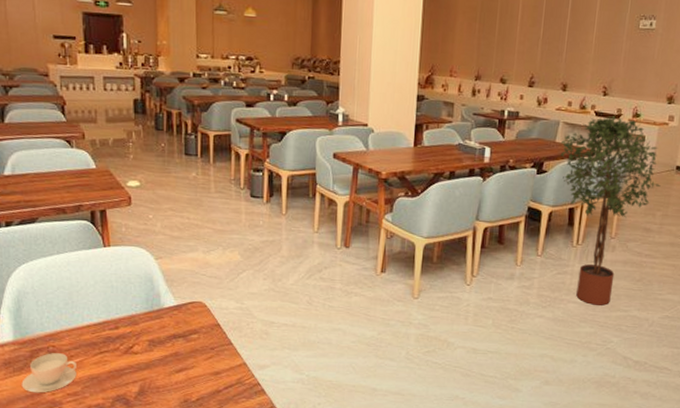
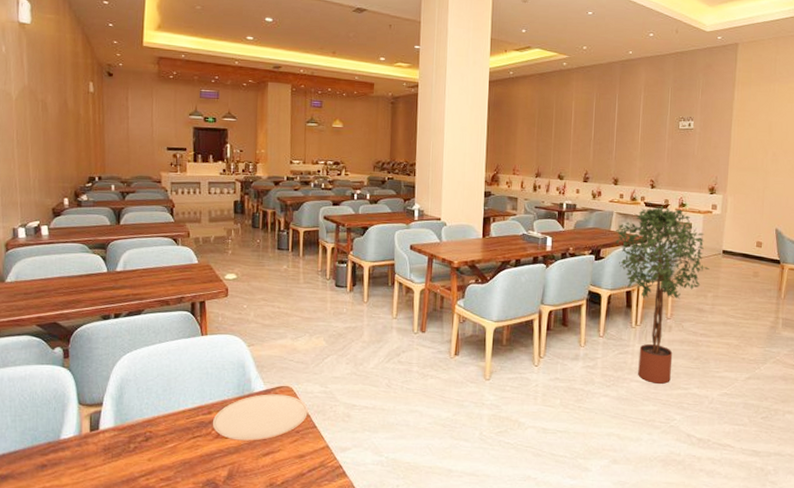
teacup: present [21,353,78,393] -> none [118,438,172,479]
plate: none [120,309,223,357] -> present [212,394,308,441]

